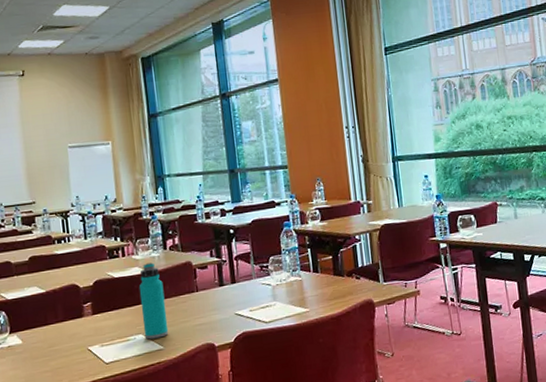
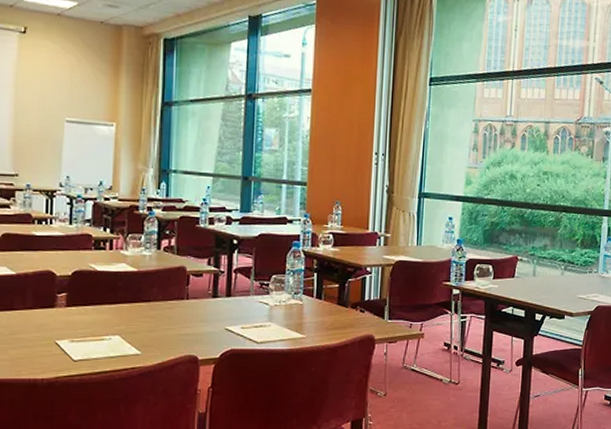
water bottle: present [139,262,169,340] -> none [121,261,151,342]

